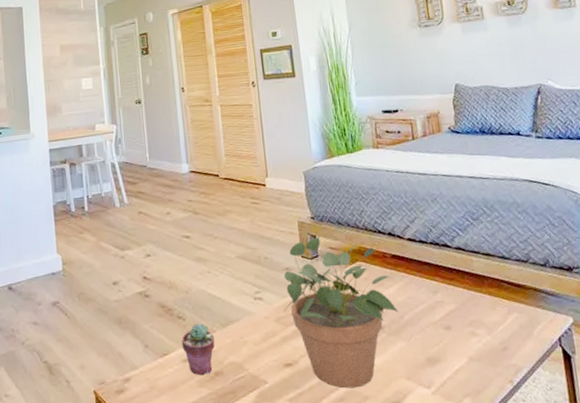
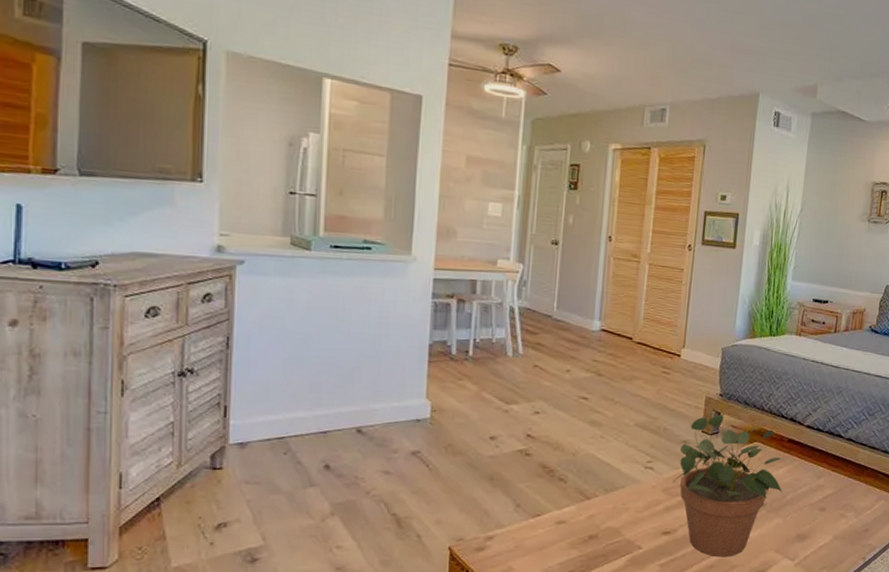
potted succulent: present [181,323,215,376] -> none [558,487,596,538]

